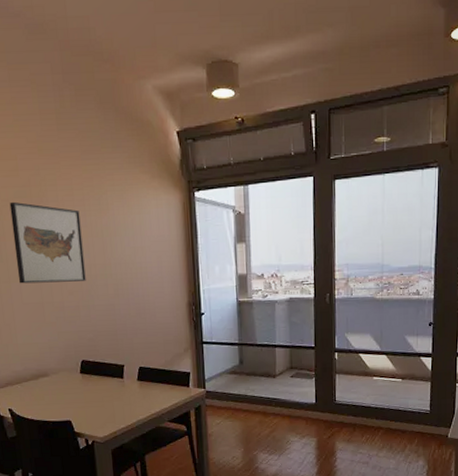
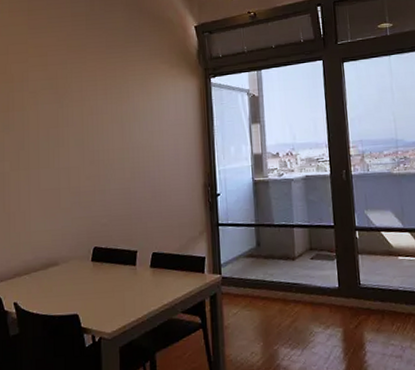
wall art: present [9,201,86,284] -> none [36,93,104,170]

